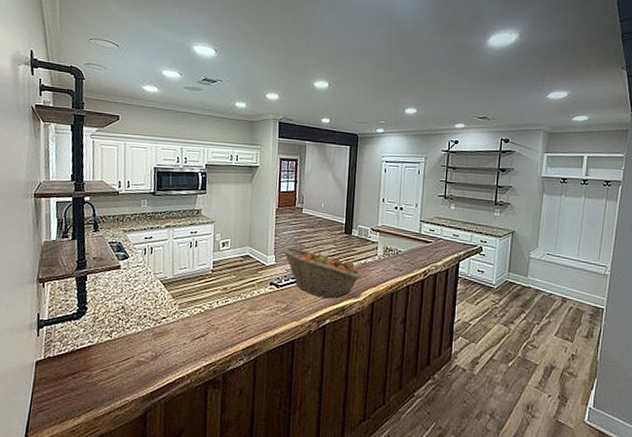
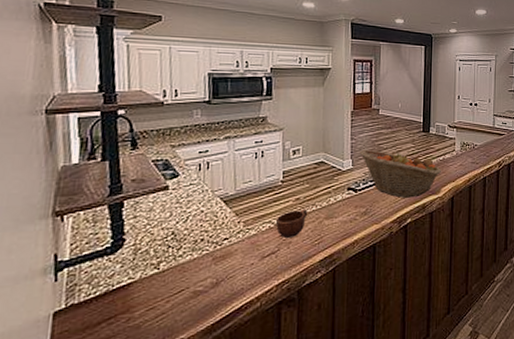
mug: none [205,298,234,324] -> present [275,209,308,238]

